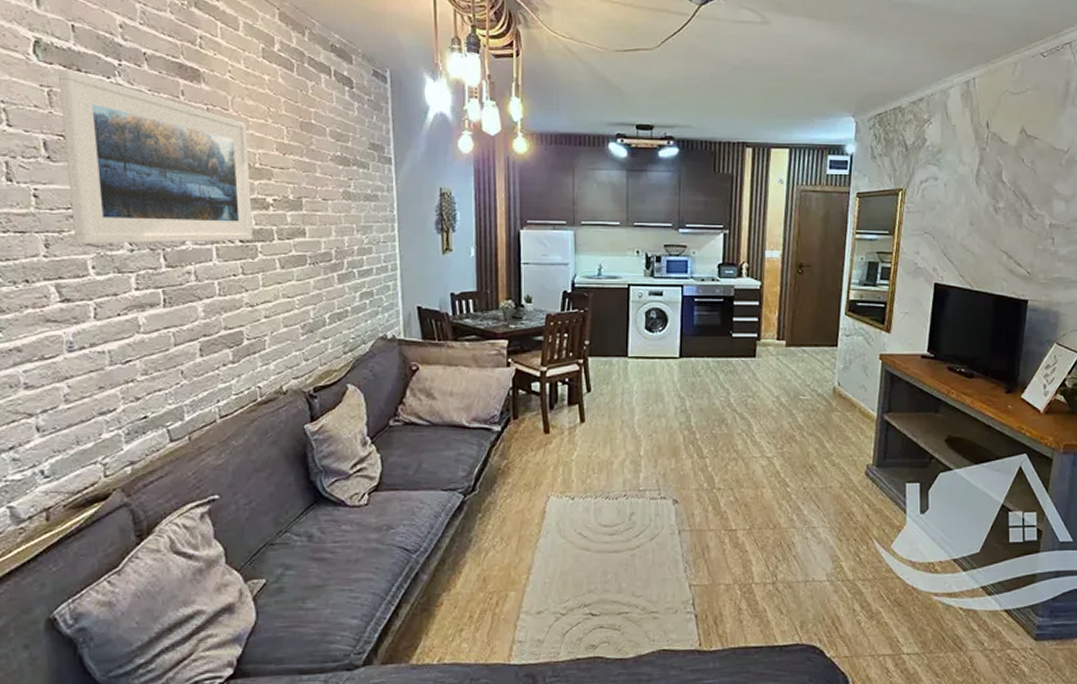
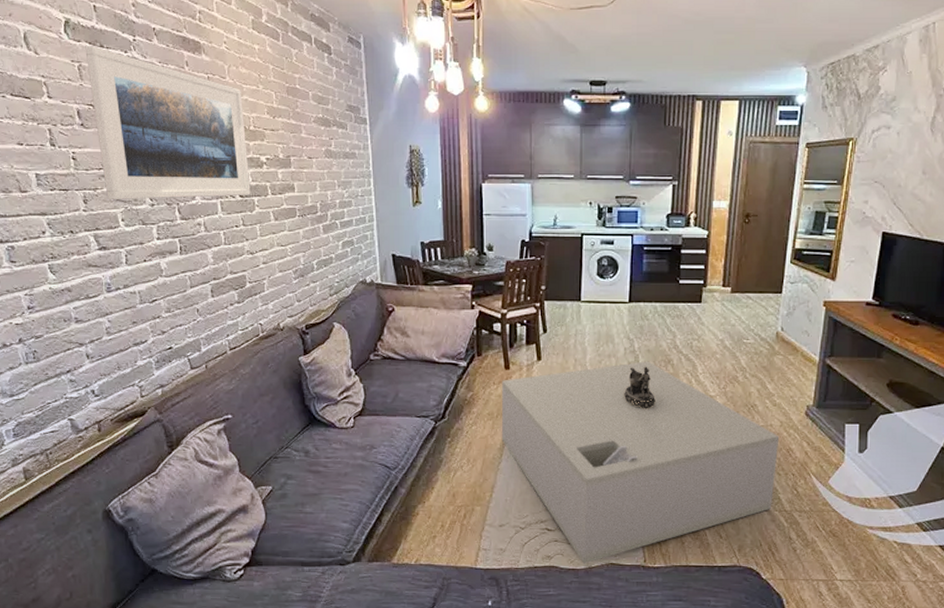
coffee table: none [541,421,840,652] -> present [502,361,780,564]
decorative bowl: none [674,426,709,474] -> present [623,366,655,409]

